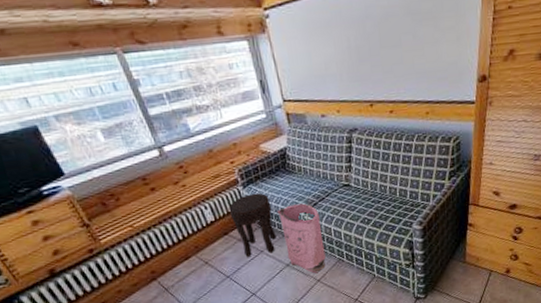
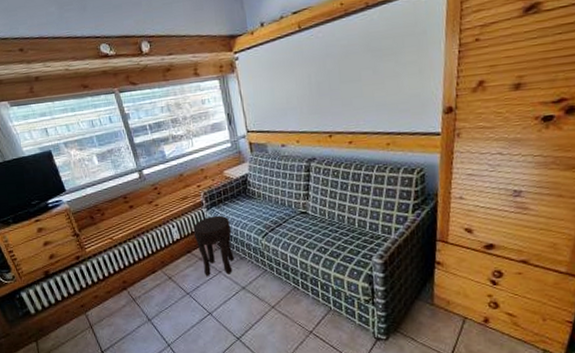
bag: present [276,203,326,274] -> none [236,228,281,300]

